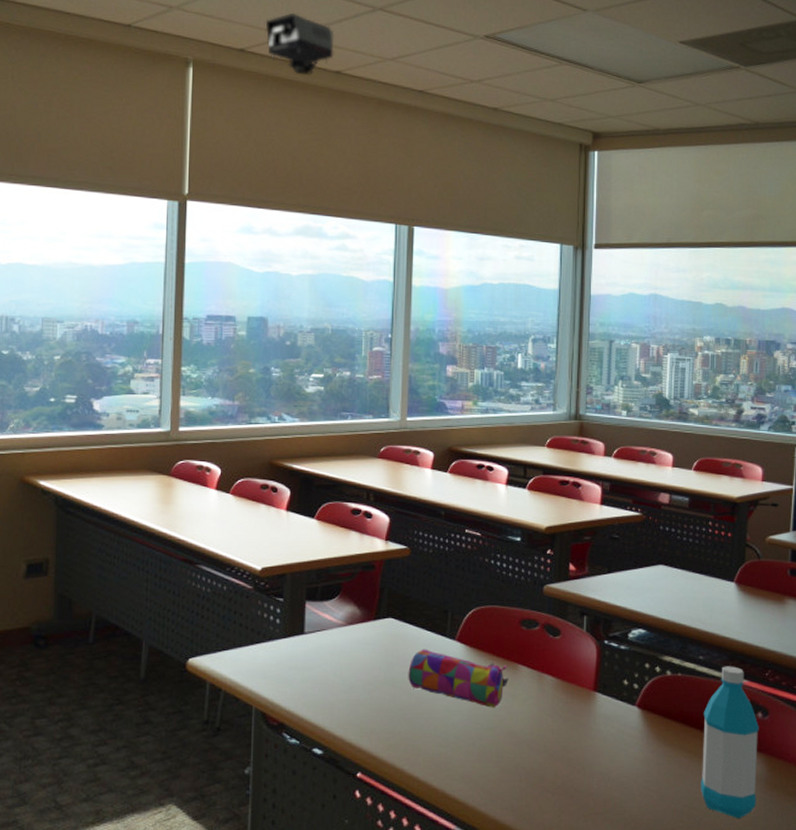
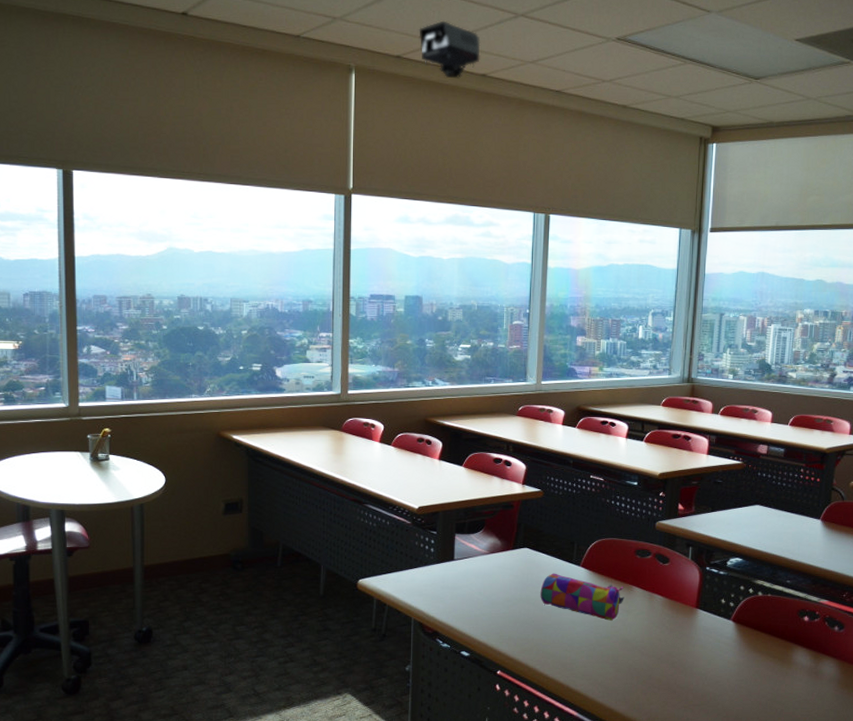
water bottle: present [701,666,759,819] -> none [783,589,835,711]

